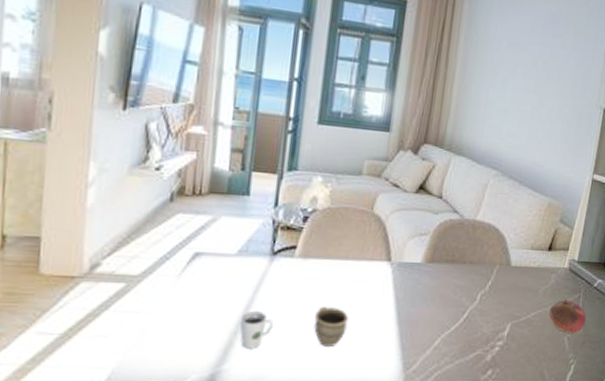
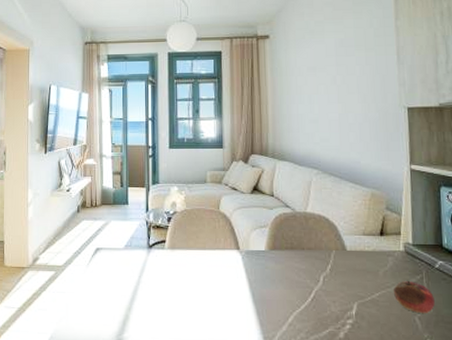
cup: present [240,311,274,349] -> none [132,292,156,322]
cup: present [314,307,348,347] -> none [186,288,212,321]

